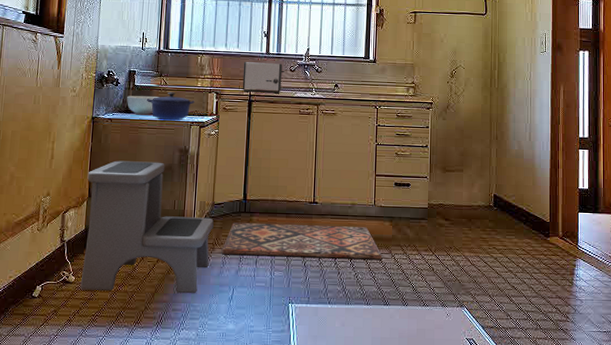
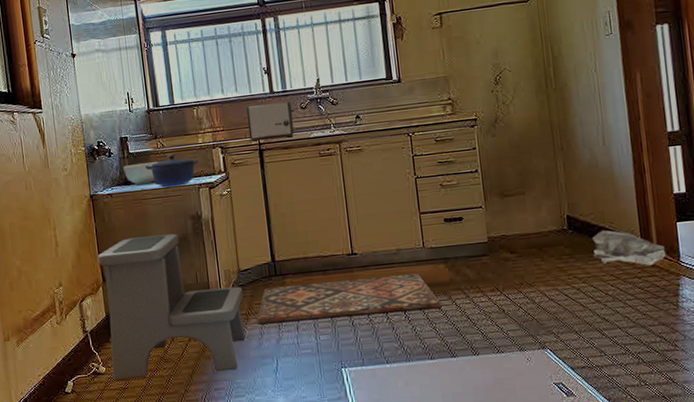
plastic bag: none [511,211,568,246] -> present [592,230,667,266]

